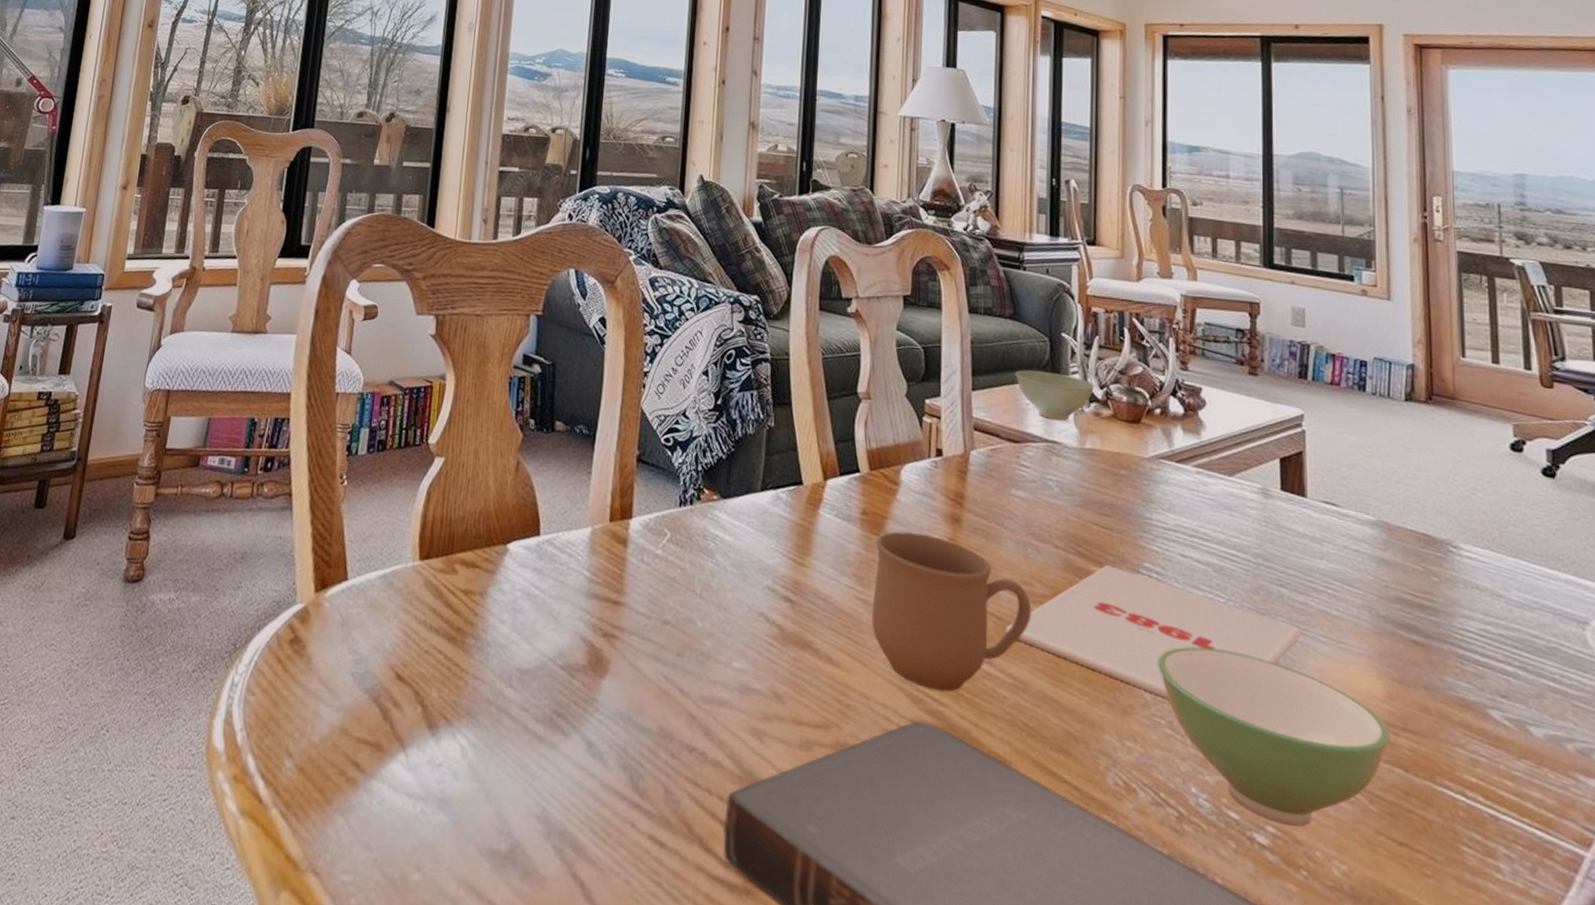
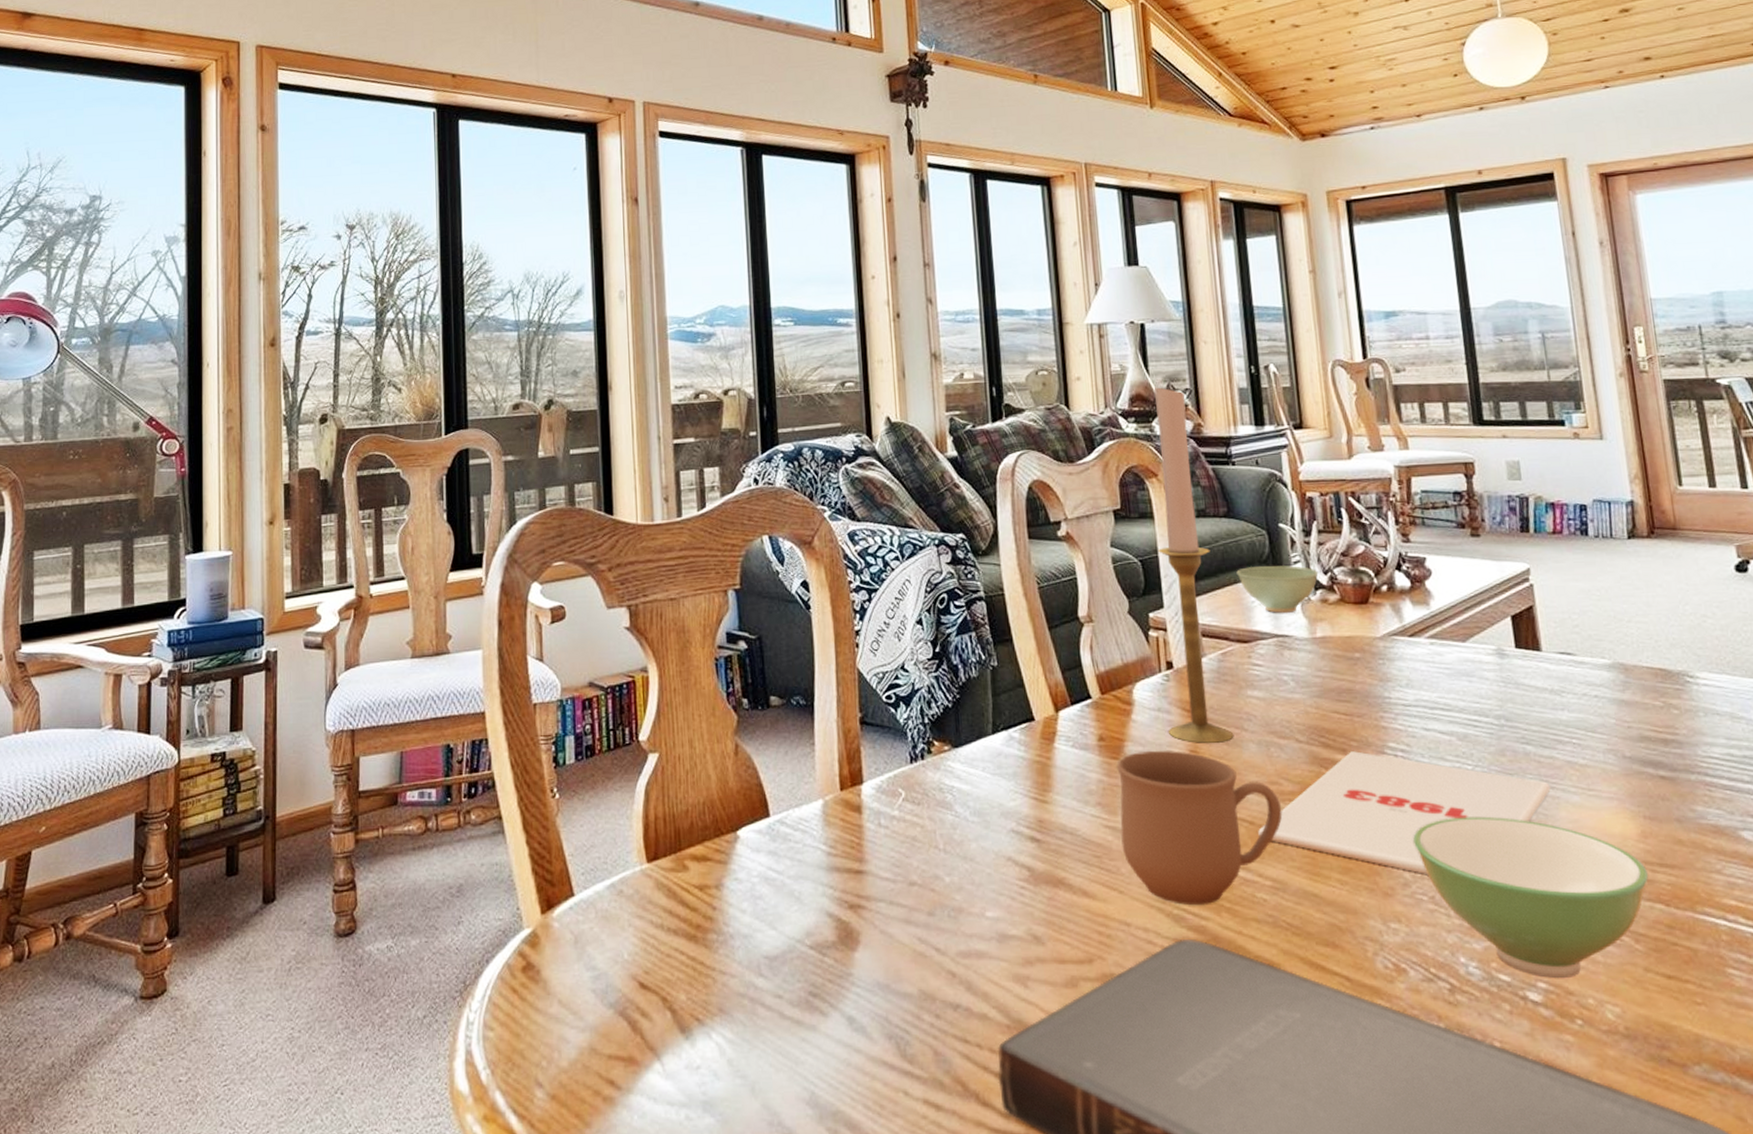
candlestick: none [931,183,994,536] -> present [1153,383,1234,743]

